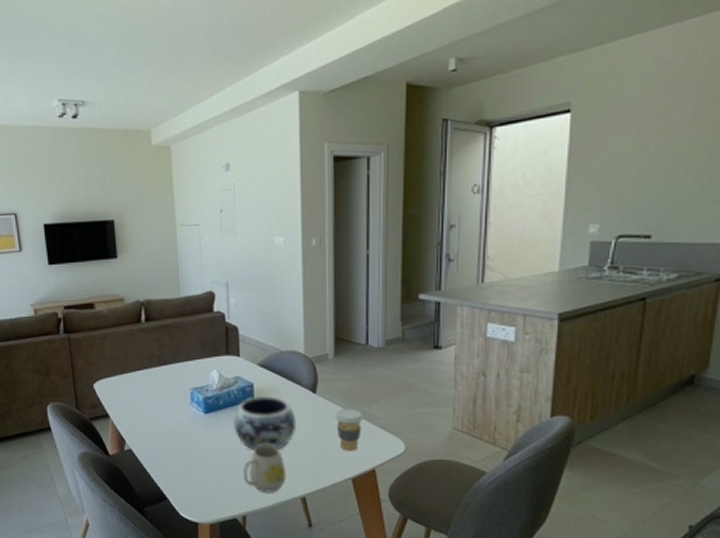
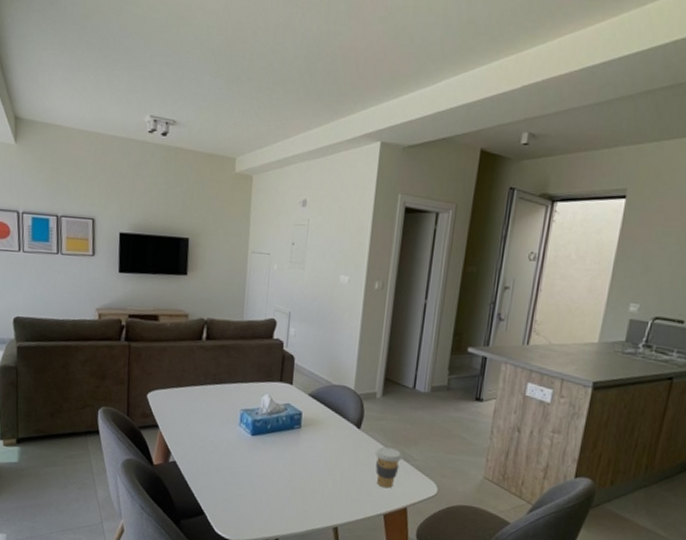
decorative bowl: present [233,395,297,451] -> none [278,424,339,479]
mug: present [243,445,286,493] -> none [280,472,323,520]

